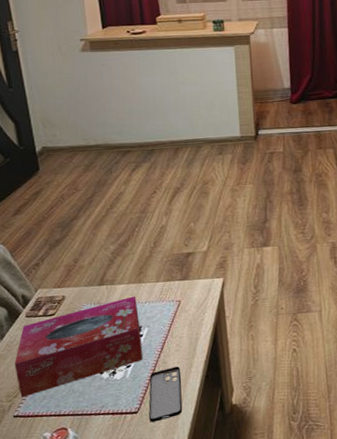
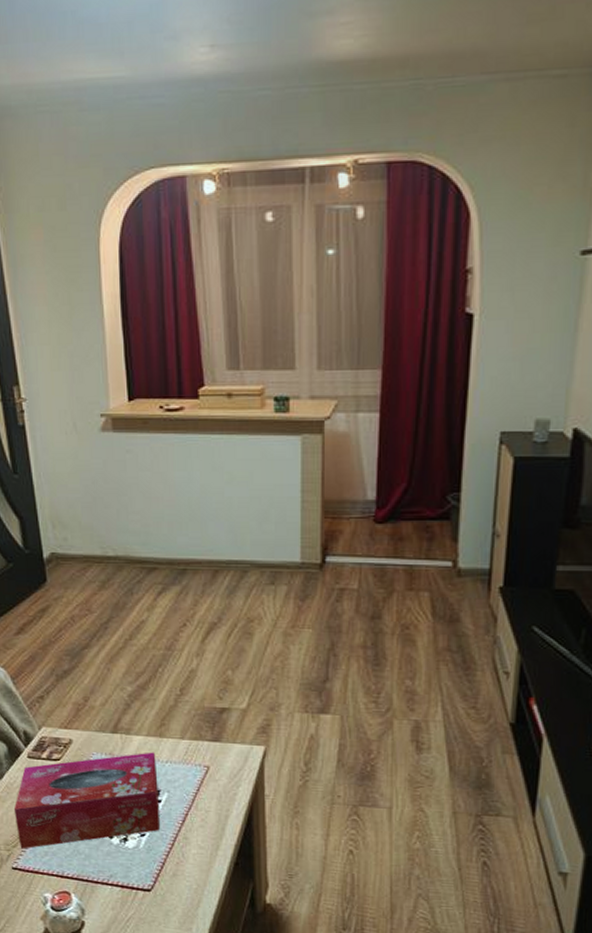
smartphone: present [149,366,182,423] -> none [164,845,205,906]

